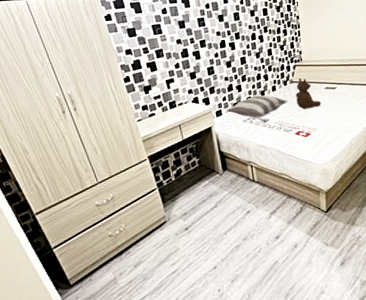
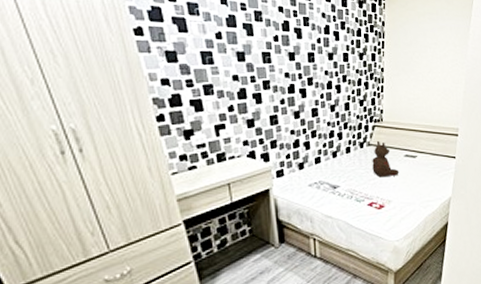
pillow: present [227,94,288,118] -> none [291,155,363,183]

